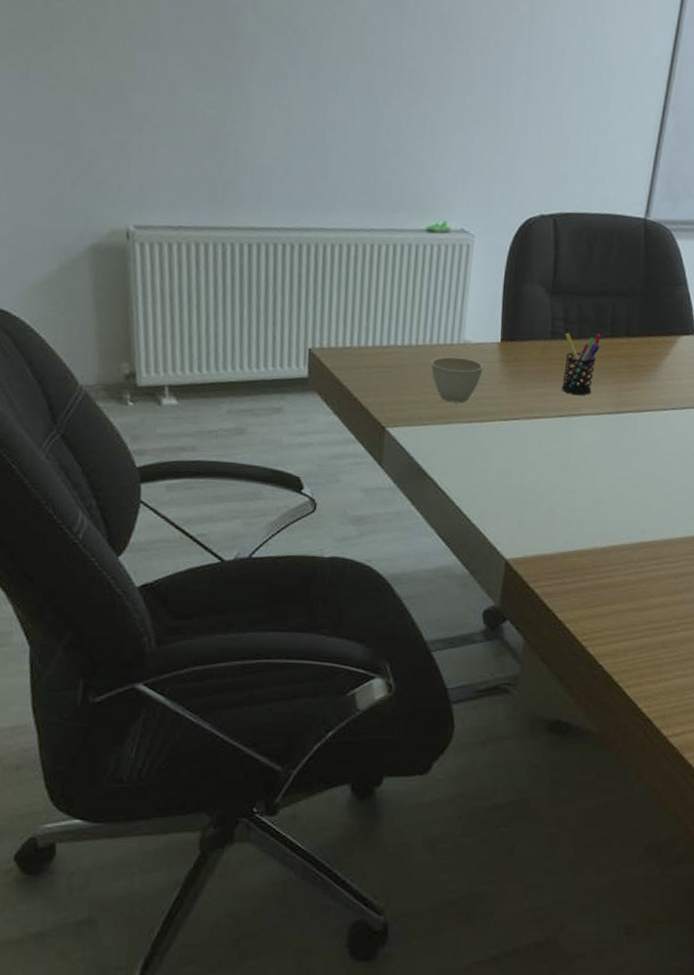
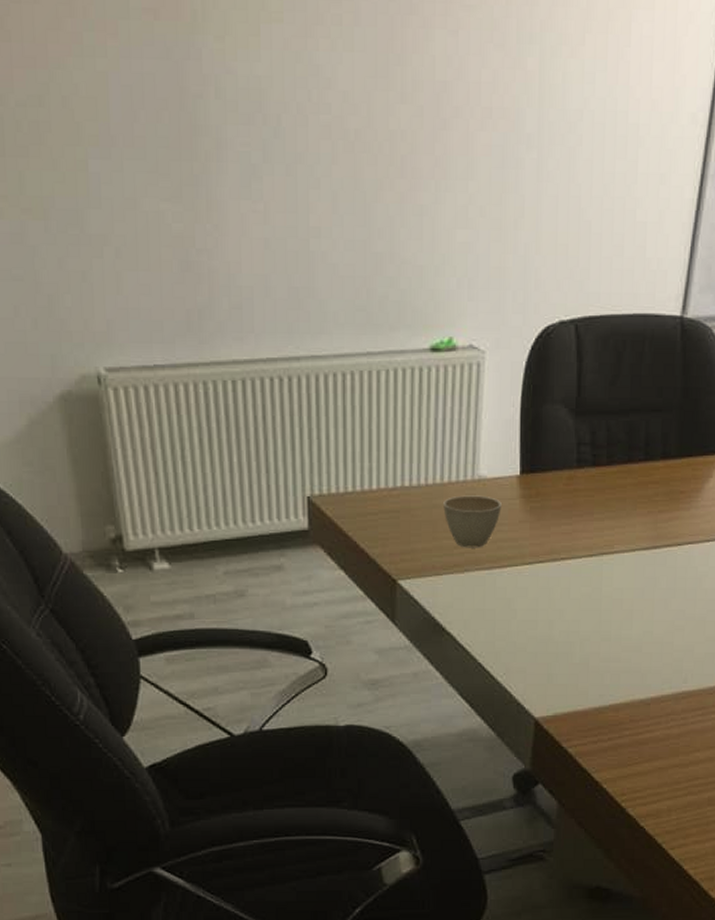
pen holder: present [561,332,601,395] -> none [590,457,633,530]

